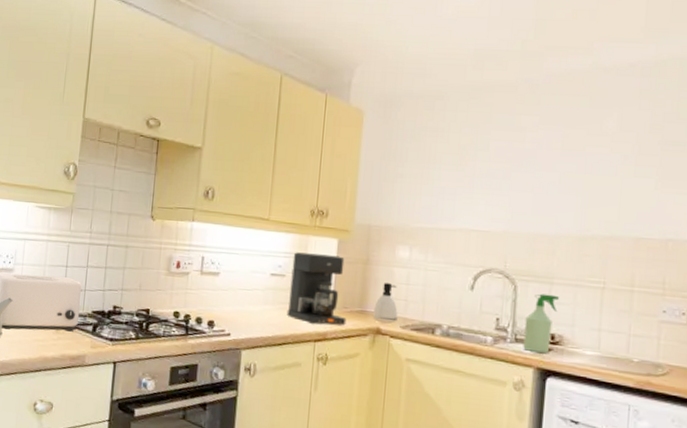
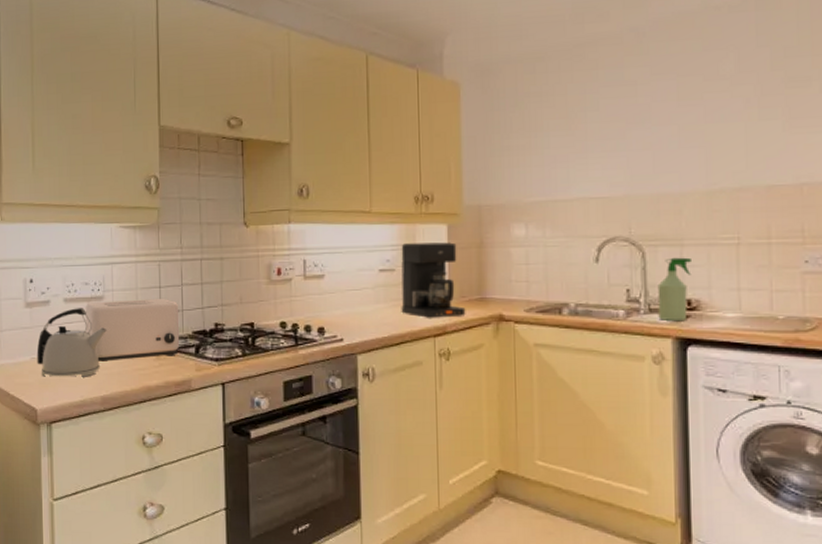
soap dispenser: present [372,283,398,325] -> none [493,265,520,310]

